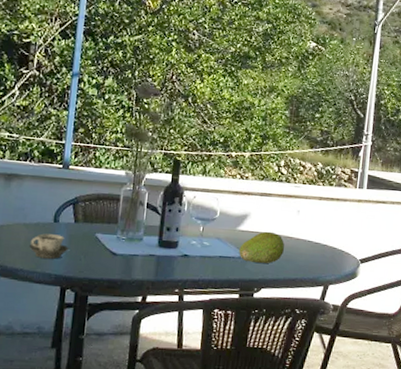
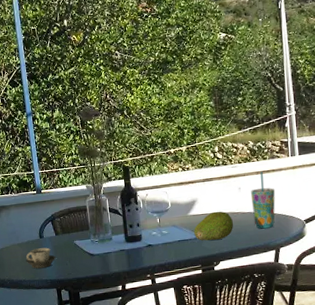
cup: none [306,198,336,261] -> present [251,172,276,229]

